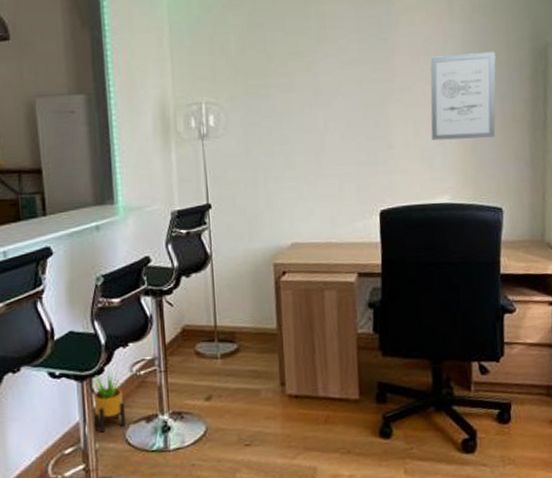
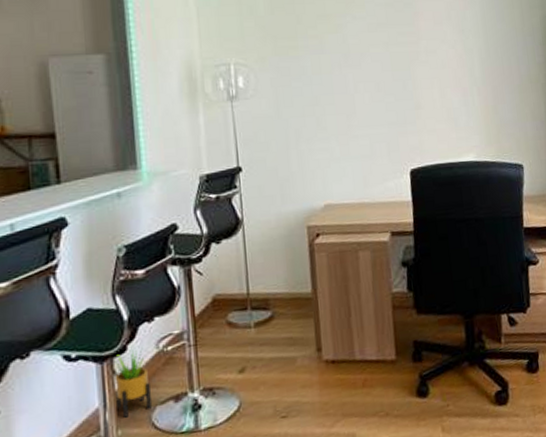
wall art: present [430,51,496,141] -> none [452,17,514,101]

